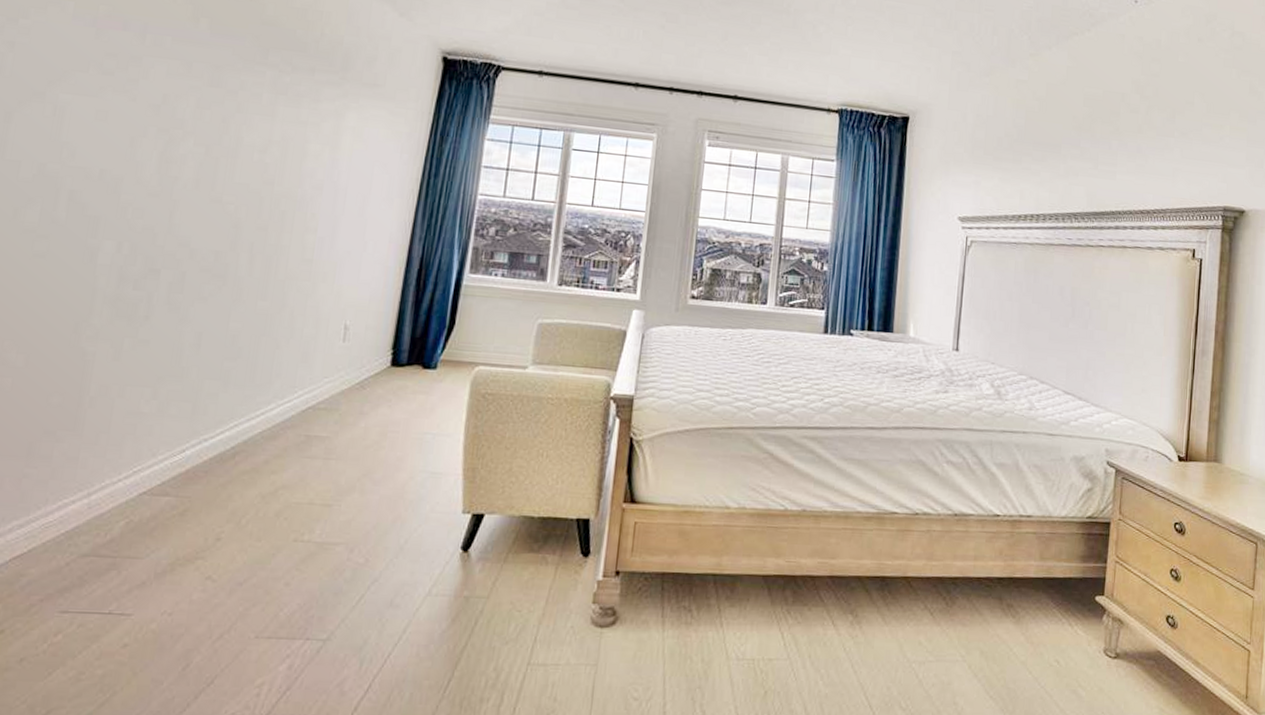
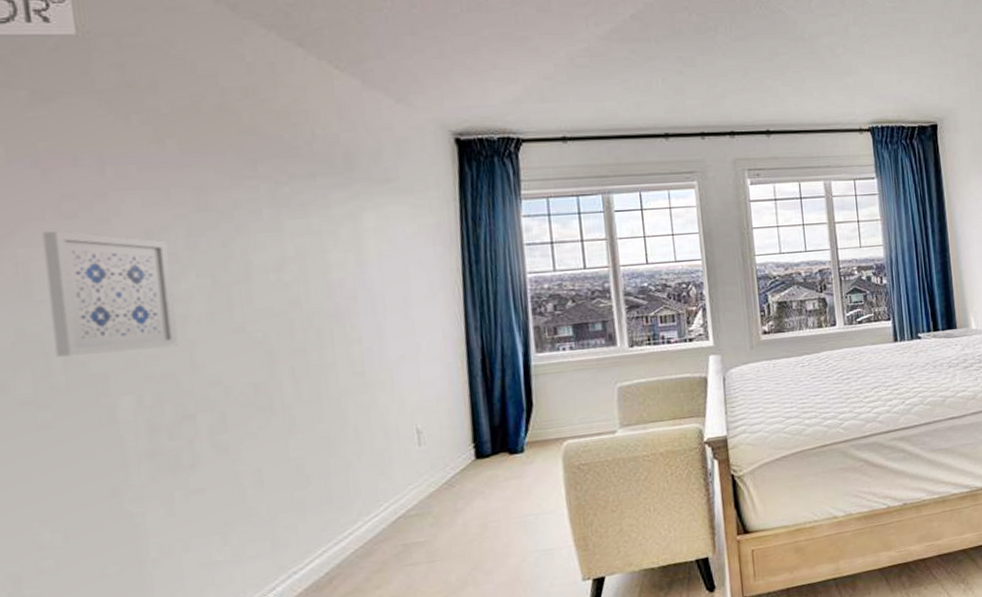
wall art: none [64,83,178,204] -> present [42,231,178,357]

